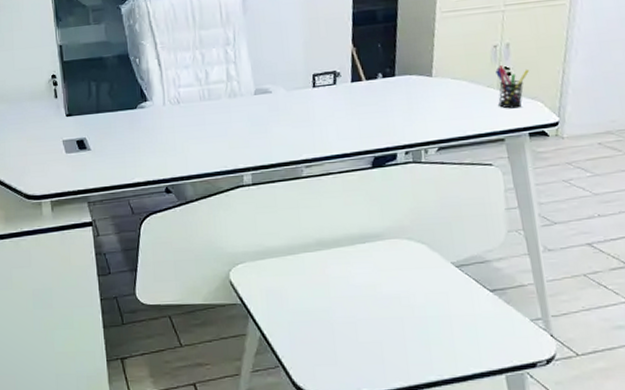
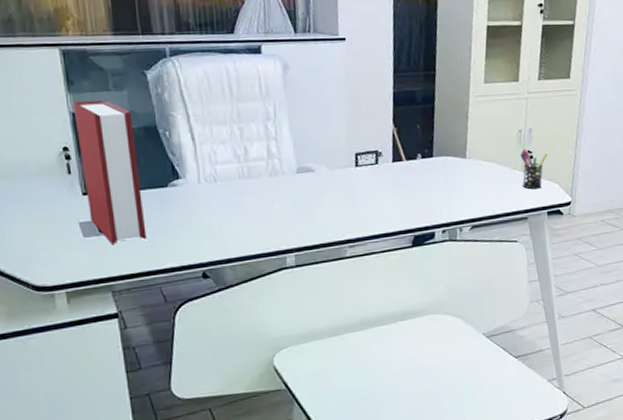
book: none [60,33,118,160] -> present [73,100,147,244]

